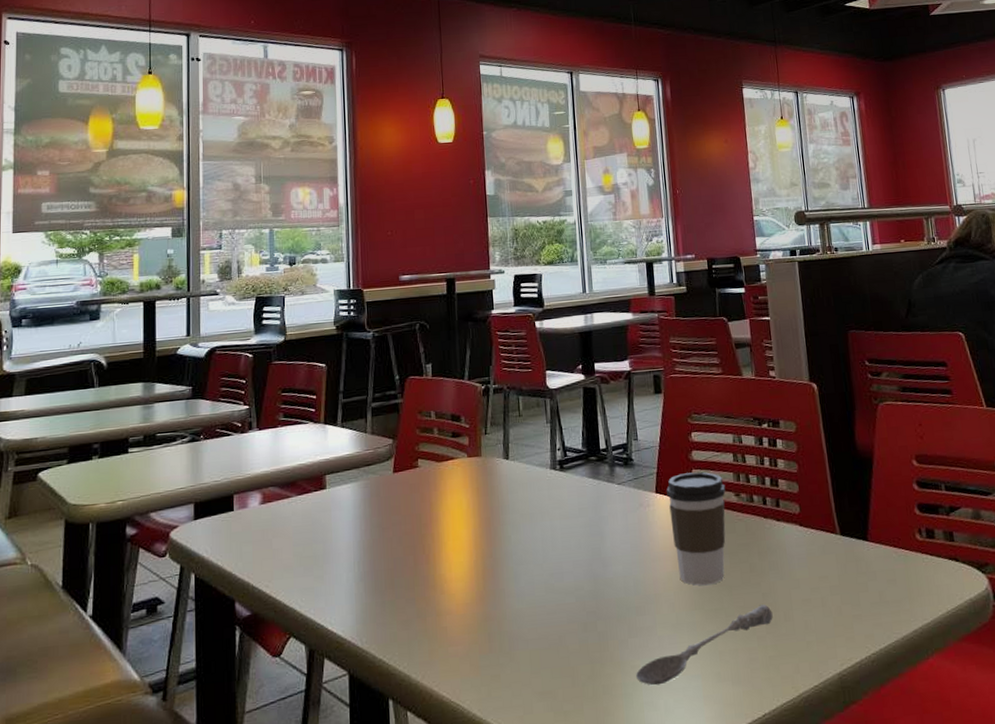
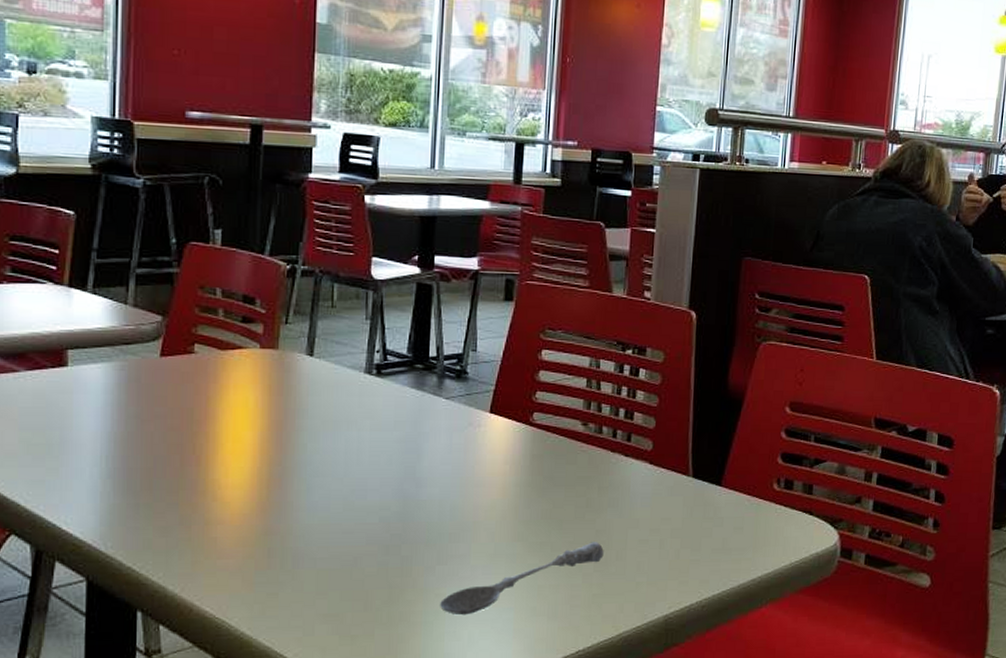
coffee cup: present [666,472,726,586] -> none [503,394,573,517]

